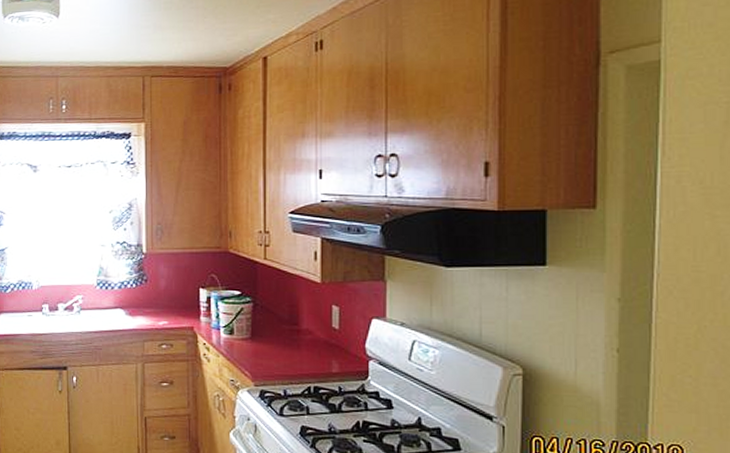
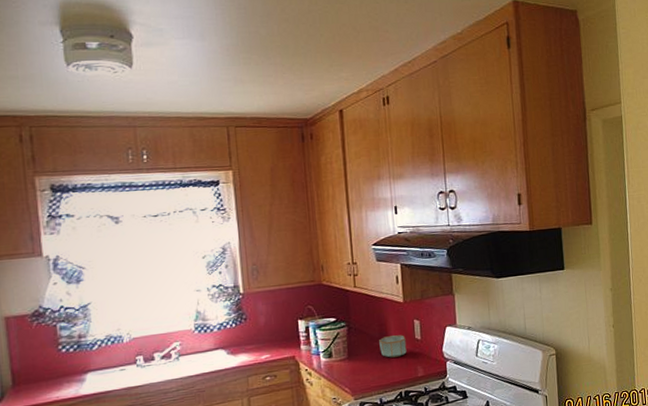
bowl: none [288,320,321,346] -> present [379,335,407,358]

